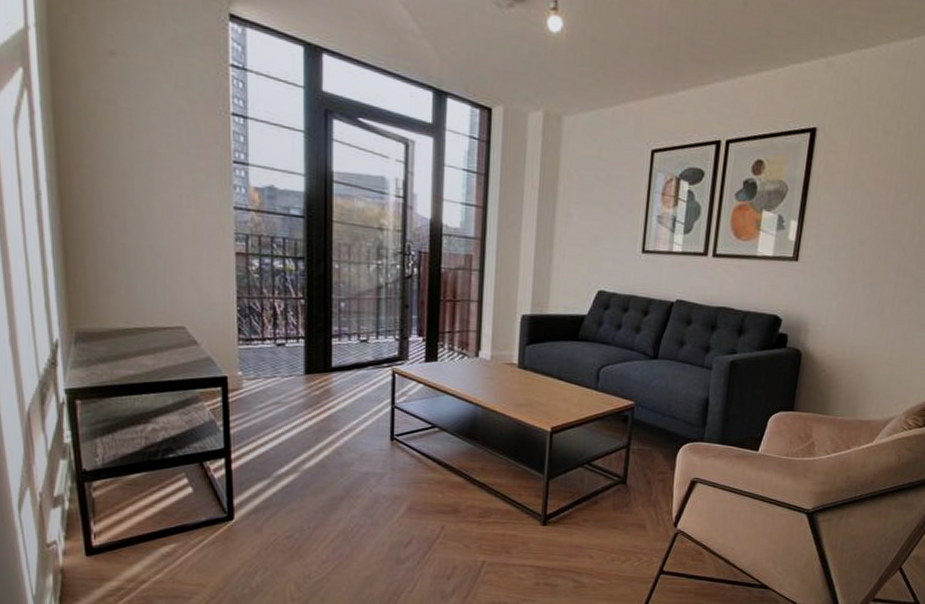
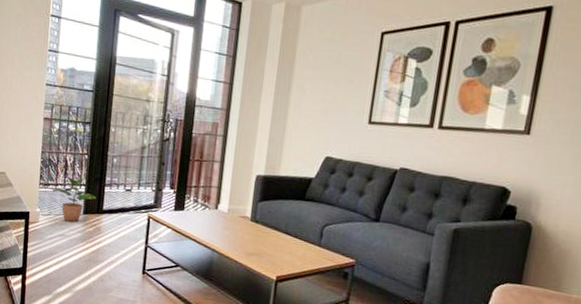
potted plant: none [255,328,322,386] -> present [50,177,97,222]

